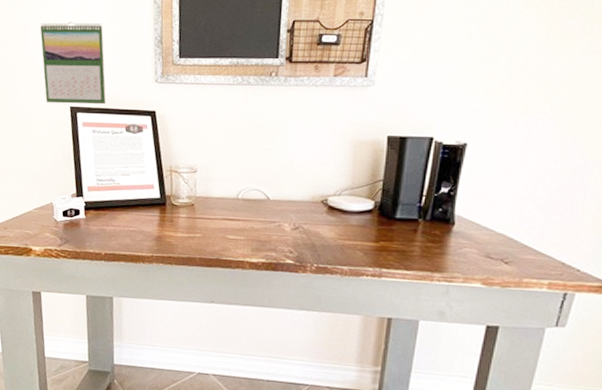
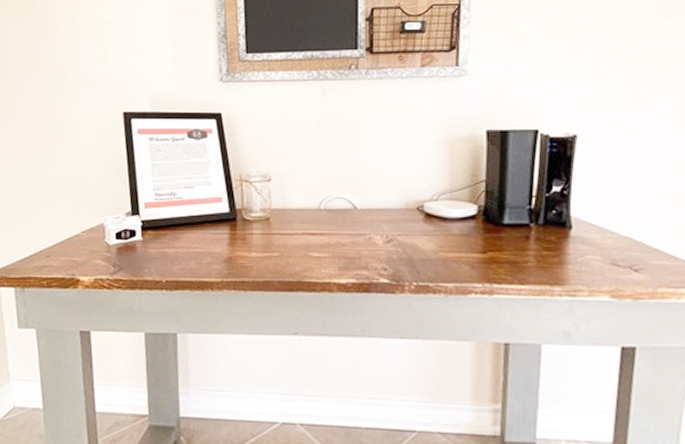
calendar: present [40,22,107,105] -> none [88,19,165,109]

